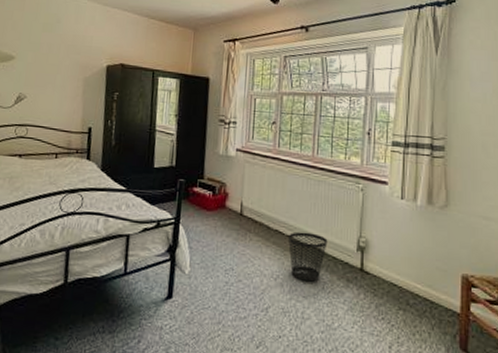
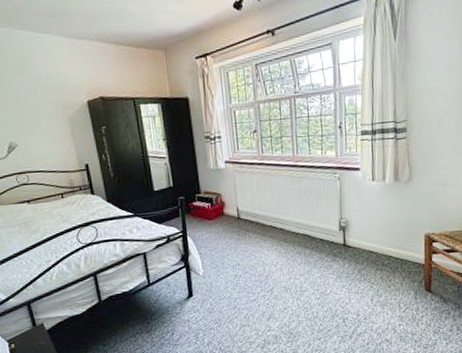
wastebasket: present [288,231,328,282] -> none [282,222,315,263]

